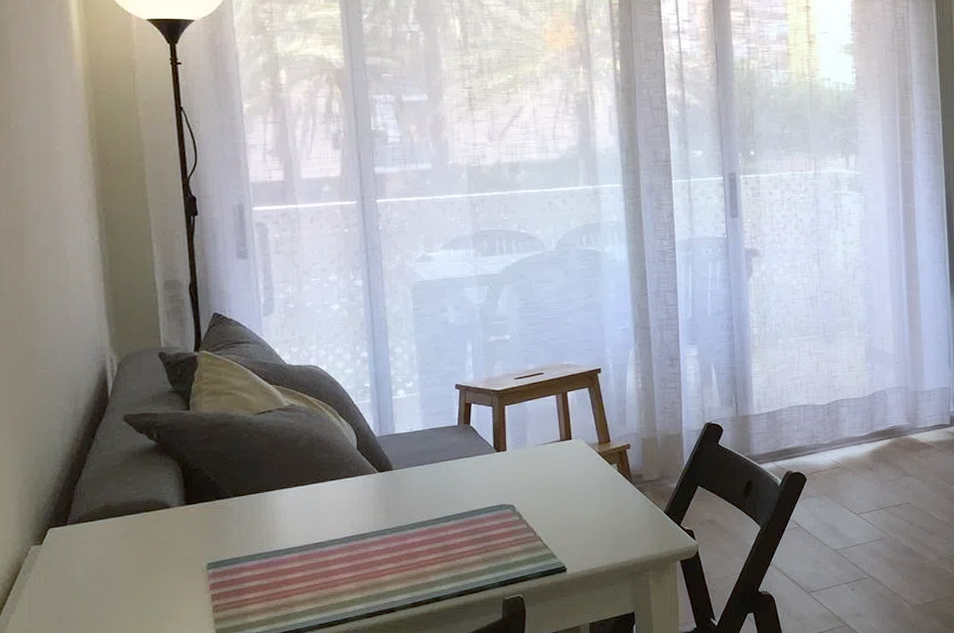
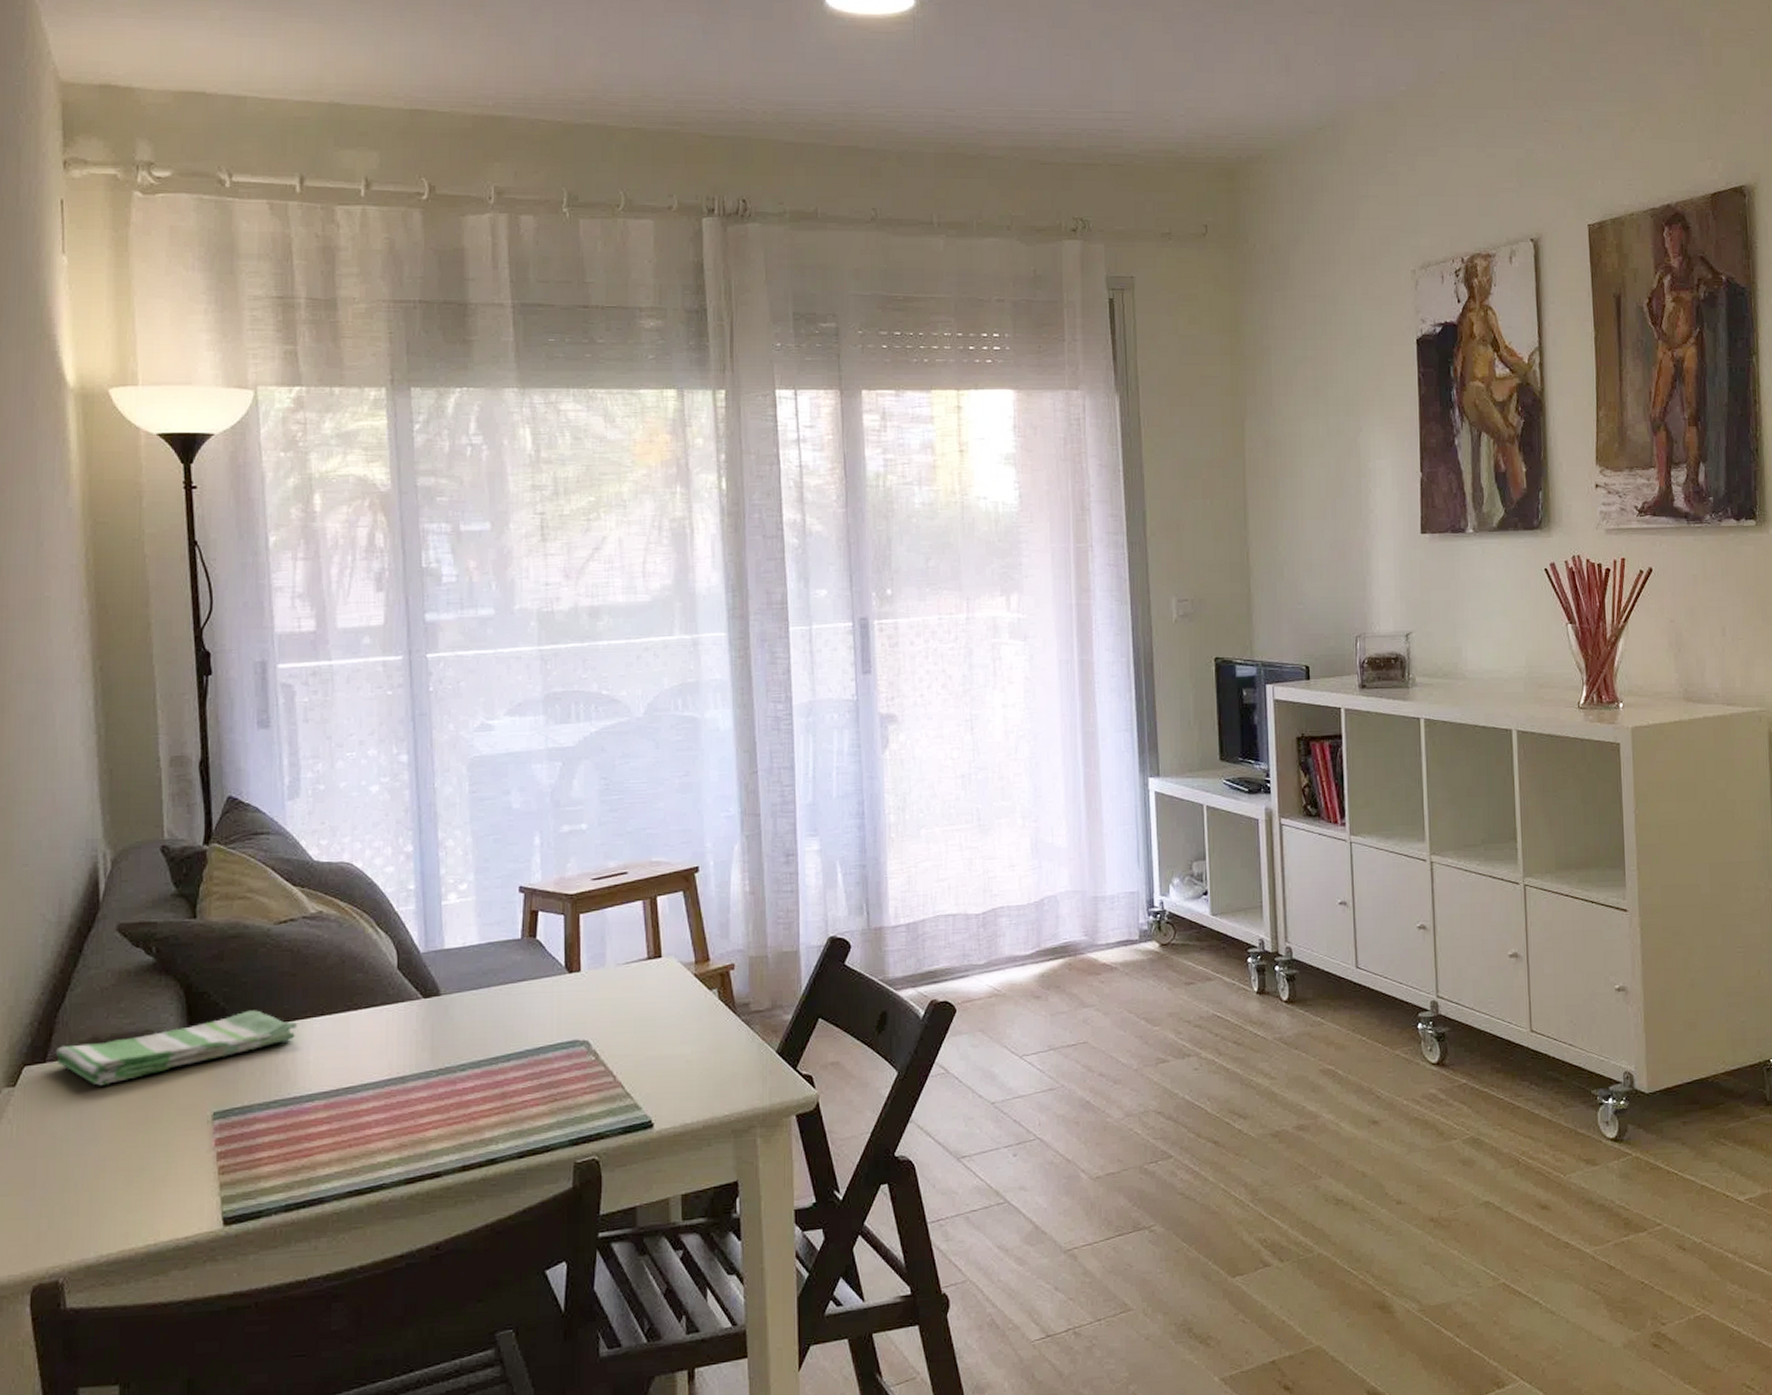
dish towel: none [76,482,275,544] -> present [56,1010,297,1086]

